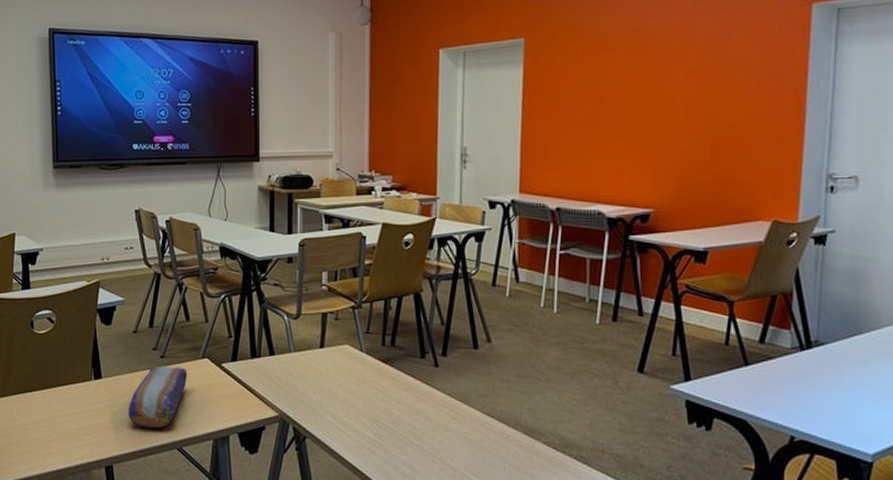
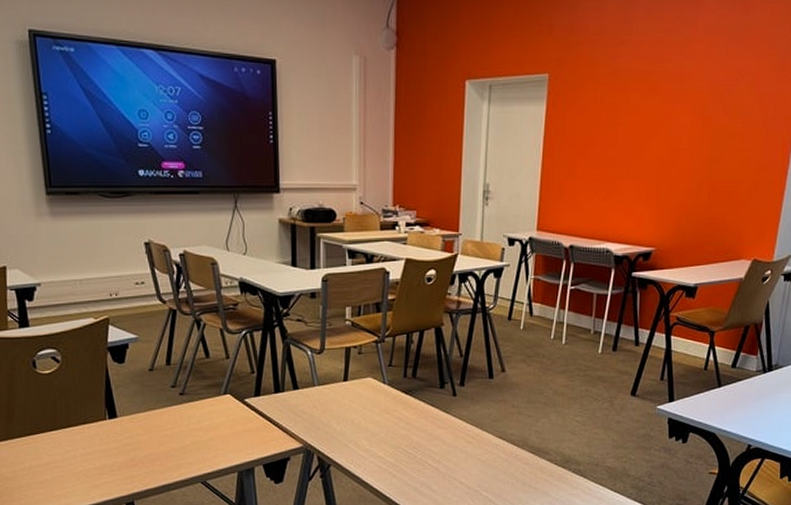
pencil case: present [128,366,188,429] -> none [147,403,210,465]

